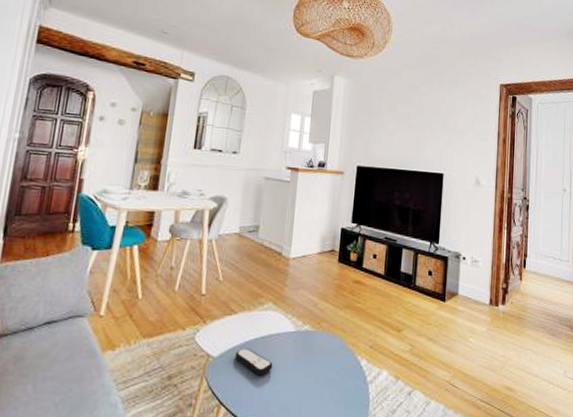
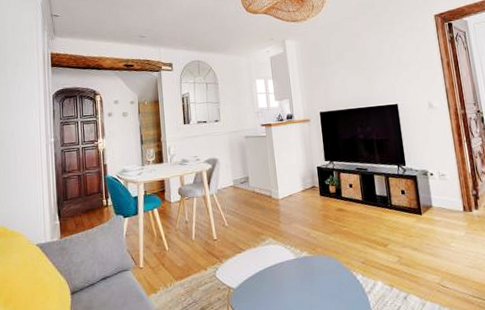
remote control: present [235,348,273,376] -> none [251,278,283,299]

